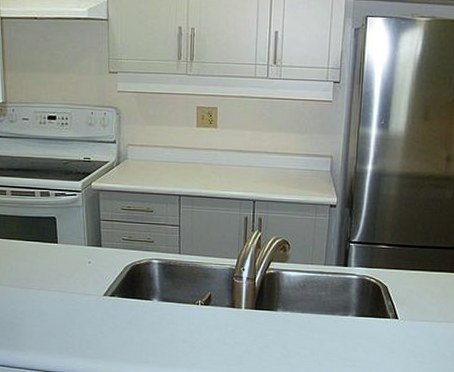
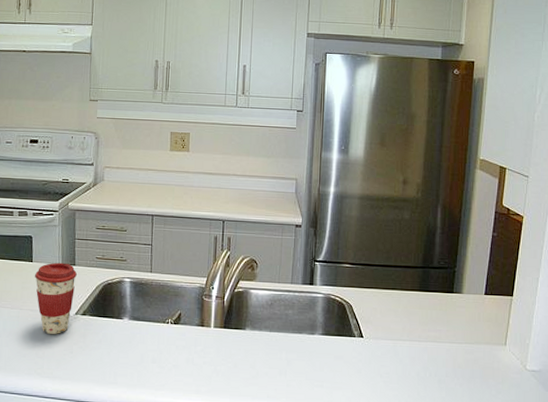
coffee cup: none [61,244,103,315] -> present [35,262,77,334]

